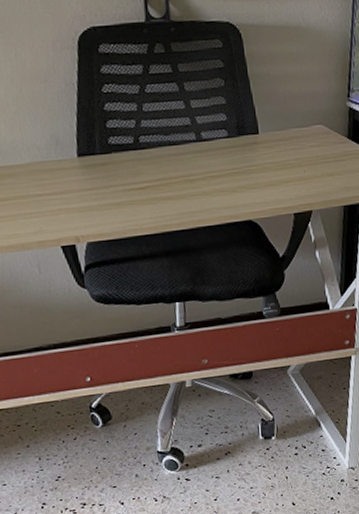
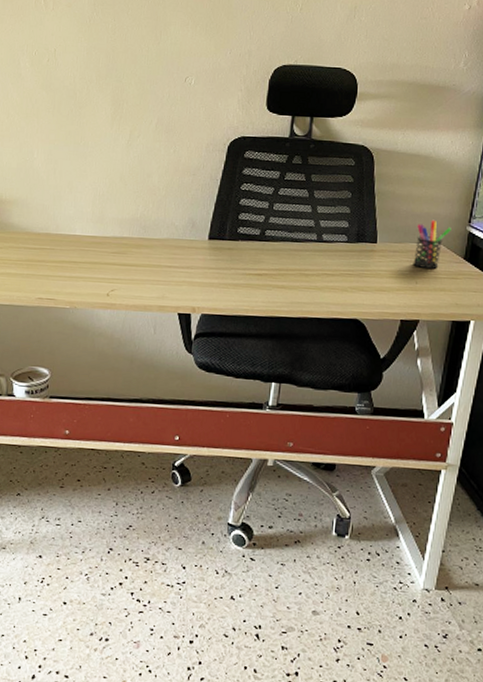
pen holder: none [297,99,332,154] -> present [413,219,451,269]

